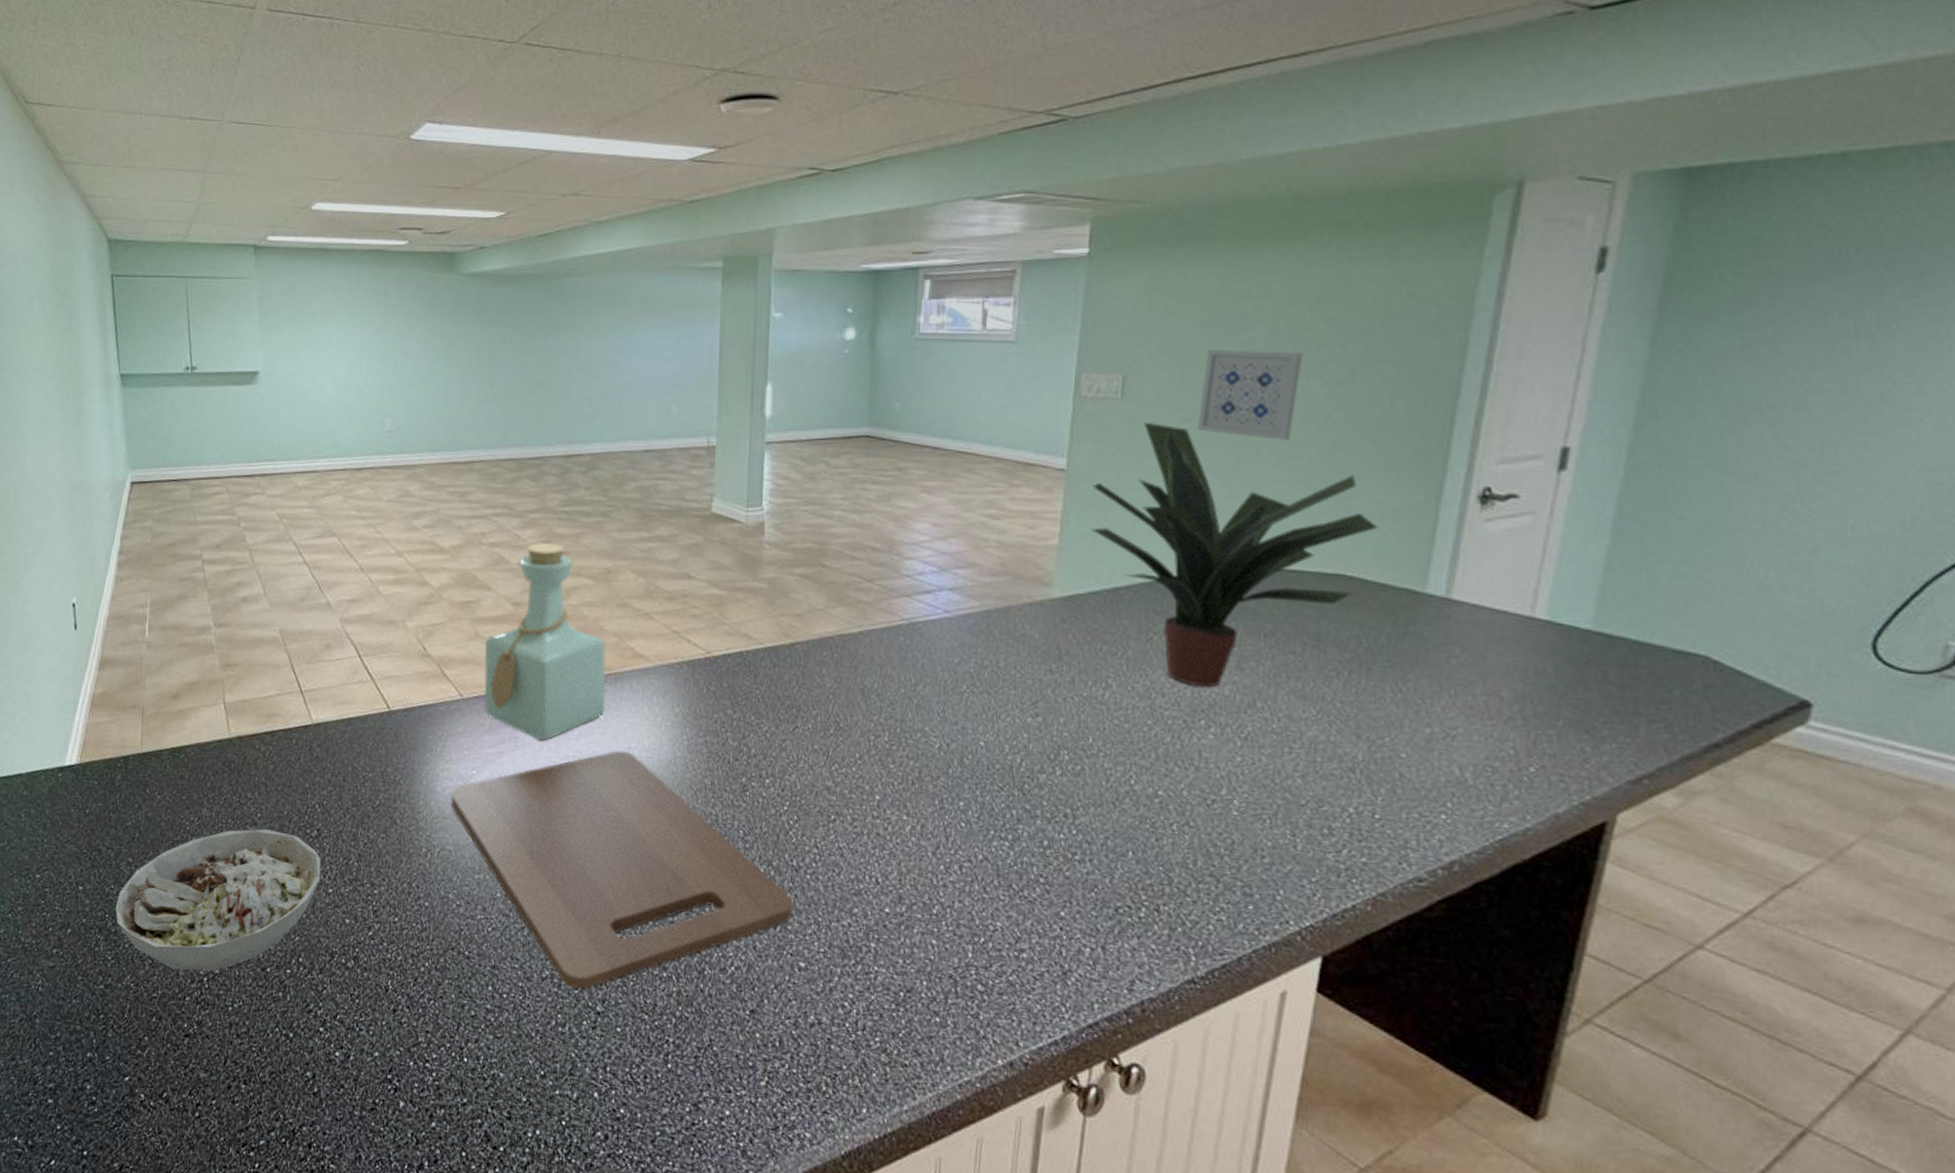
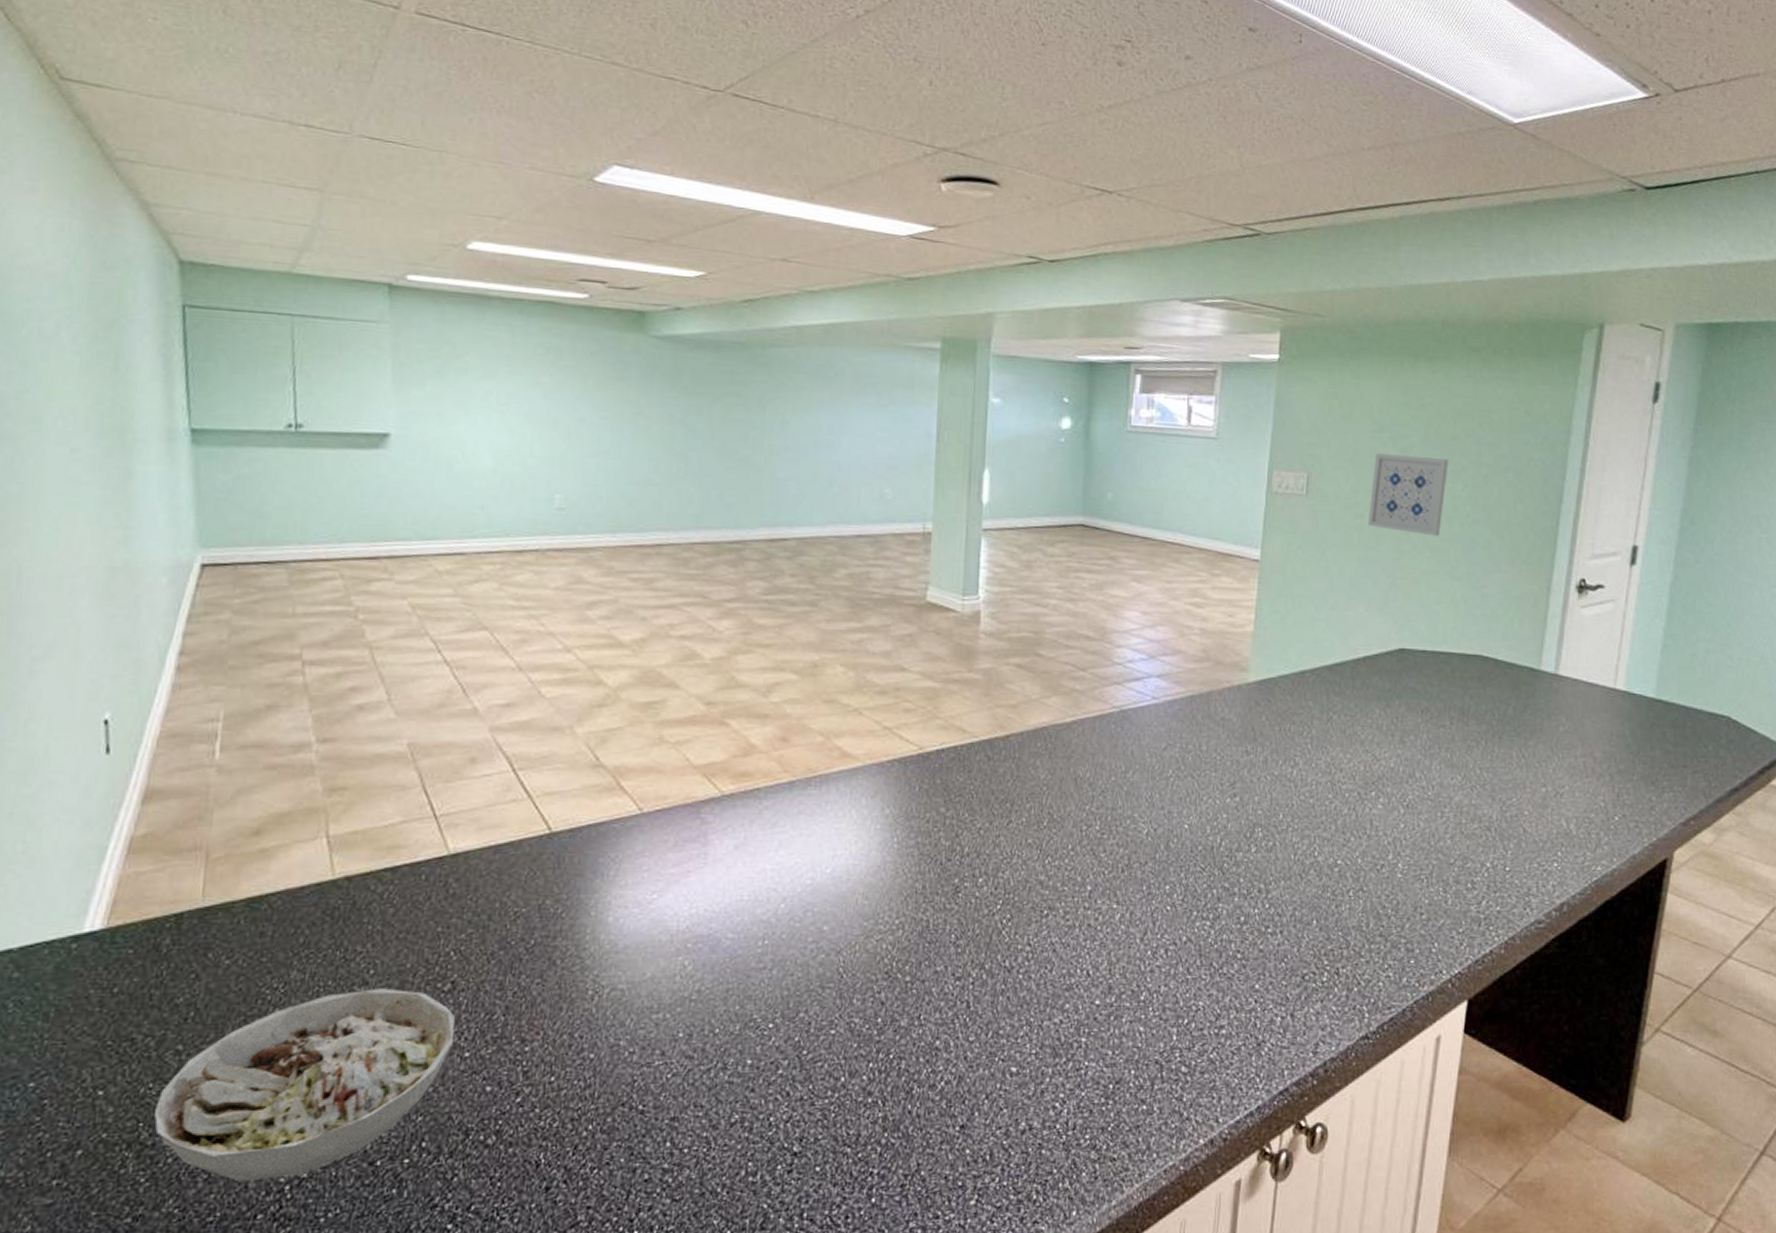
cutting board: present [450,750,793,989] -> none [624,859,1006,1130]
bottle: present [483,543,607,741] -> none [667,635,811,855]
potted plant: present [1091,421,1379,688] -> none [1281,517,1506,761]

